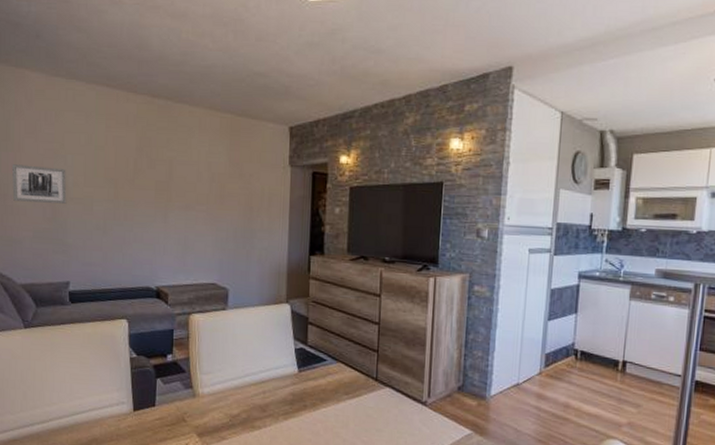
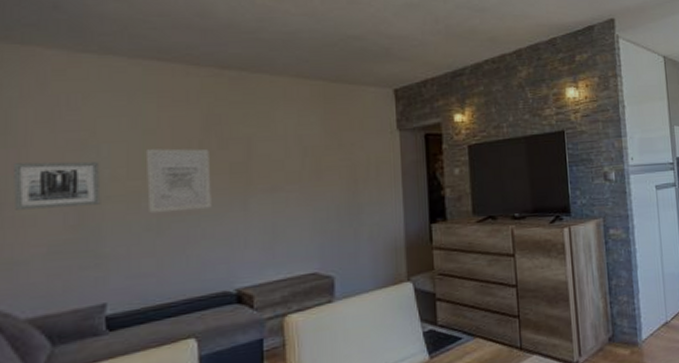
wall art: none [97,163,142,218] -> present [145,148,211,214]

